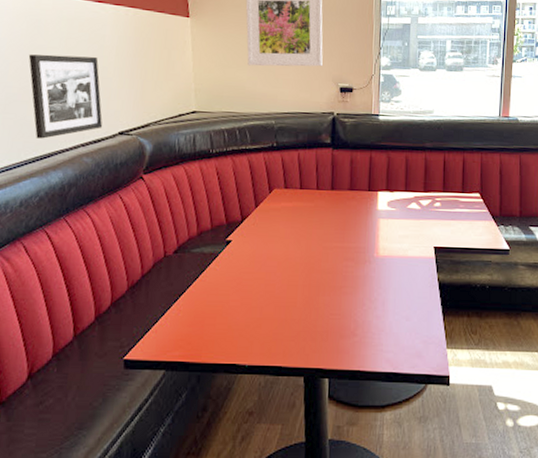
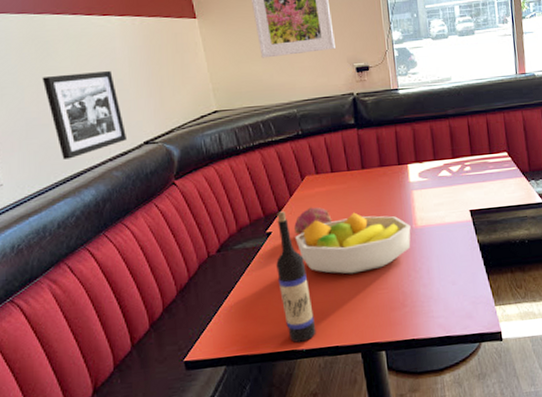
wine bottle: none [231,221,262,358] -> present [276,211,317,343]
fruit bowl: none [254,232,372,295] -> present [295,212,411,274]
fruit: none [255,221,294,247] -> present [294,207,332,235]

